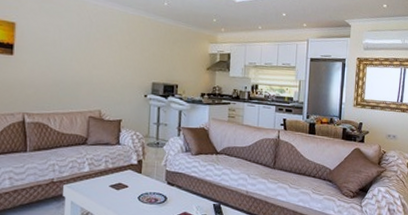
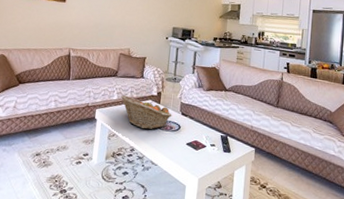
fruit basket: none [94,166,157,203] -> present [121,95,172,129]

